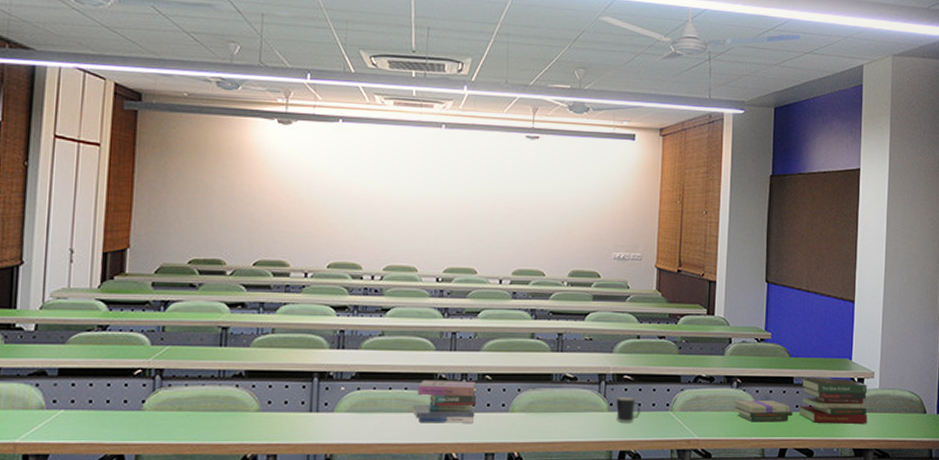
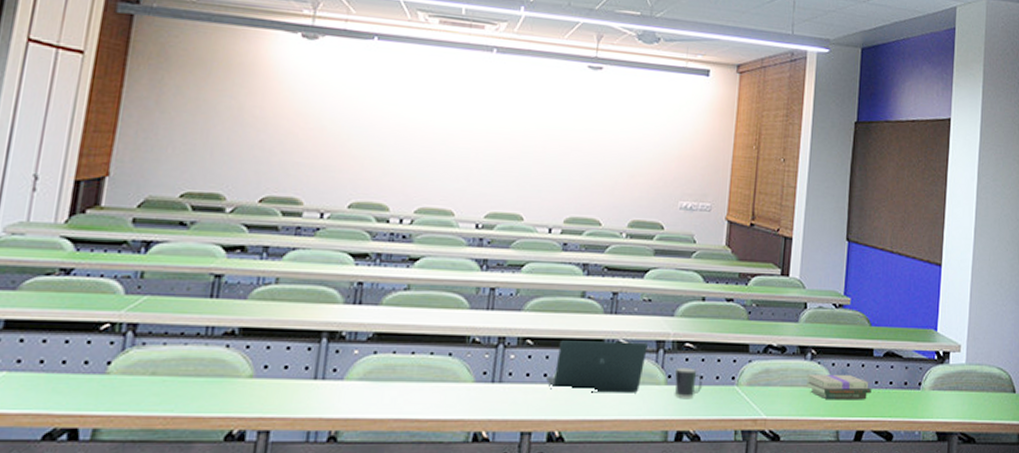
books: present [411,380,477,423] -> none [436,343,515,396]
laptop: none [505,375,591,419] -> present [546,340,648,393]
books: present [799,378,867,424] -> none [878,350,953,403]

